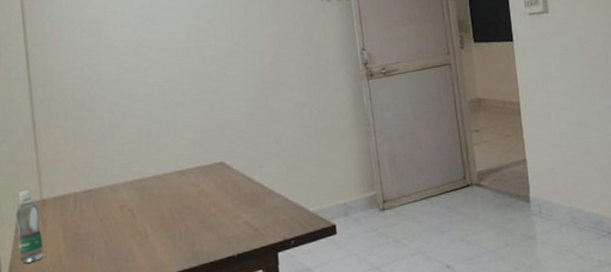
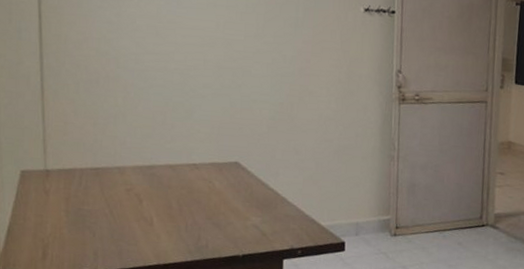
bottle: present [14,189,44,263] -> none [16,157,44,230]

